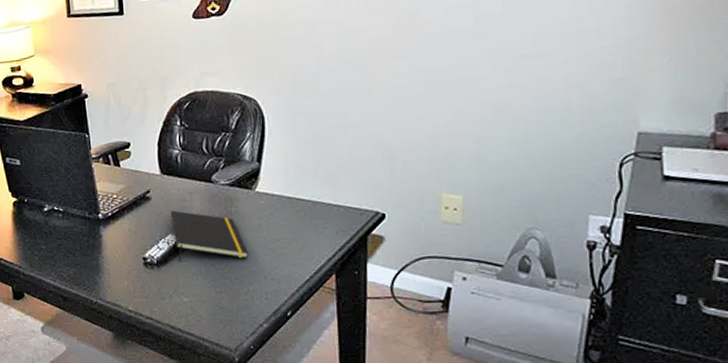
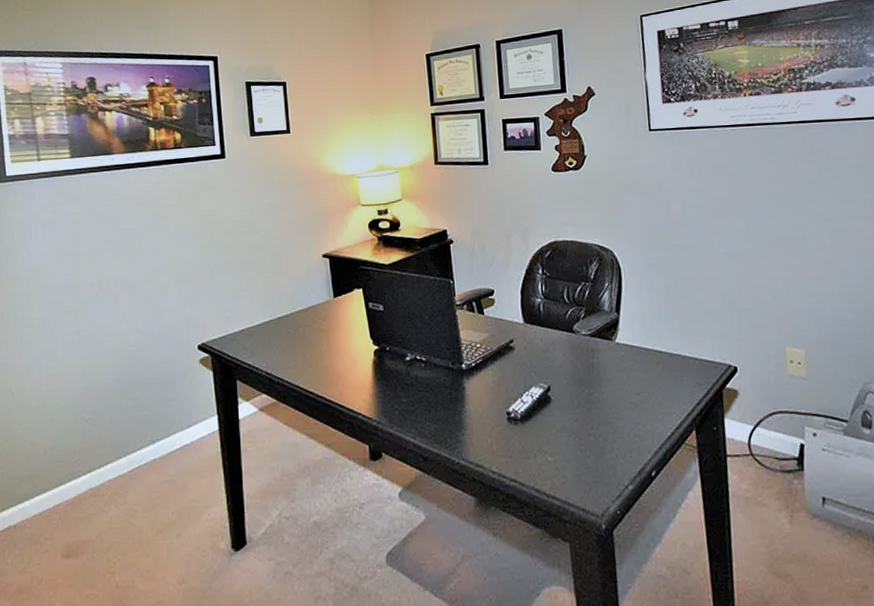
notepad: present [170,210,248,261] -> none [534,361,611,416]

